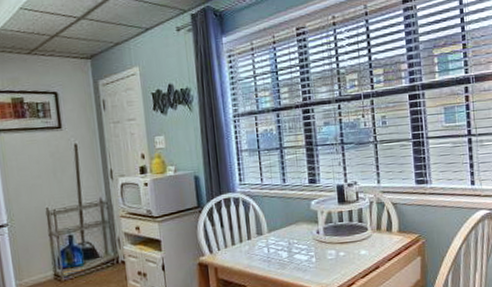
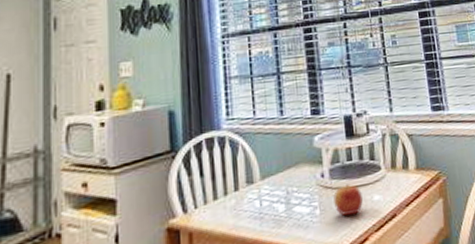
apple: none [326,240,351,265] -> present [332,184,363,216]

